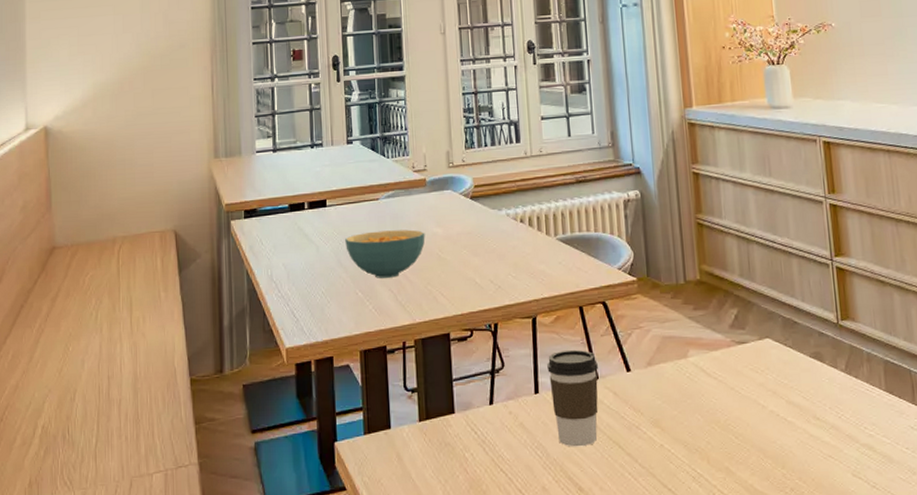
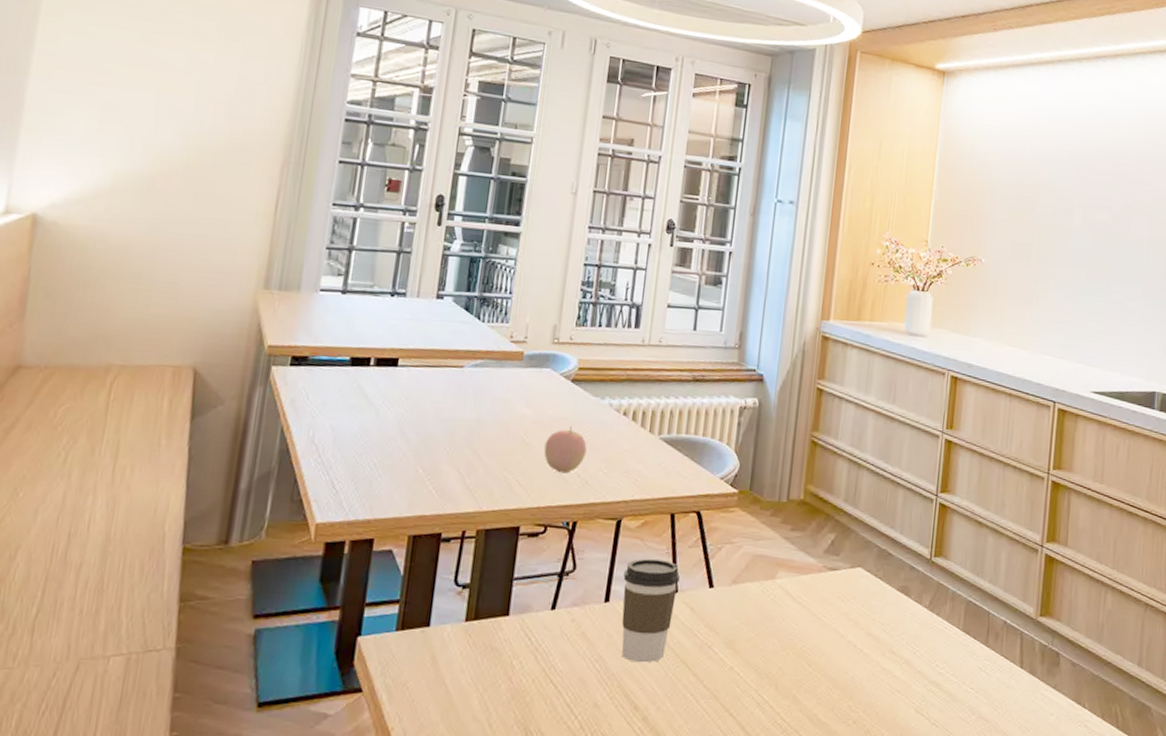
cereal bowl: present [345,229,425,278] -> none [412,402,512,458]
apple: none [458,237,495,282] -> present [544,425,587,474]

